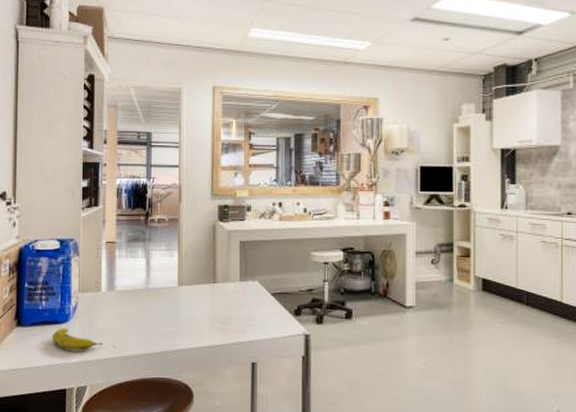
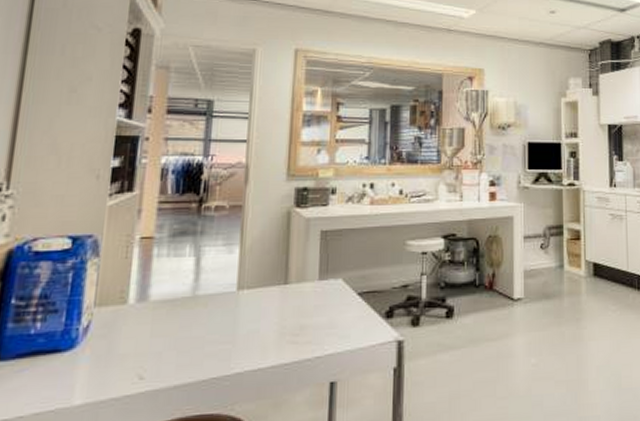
fruit: present [51,328,103,351] -> none [46,358,125,389]

